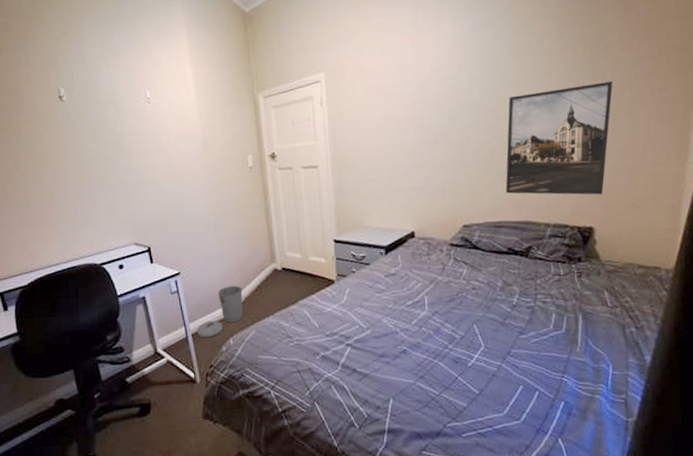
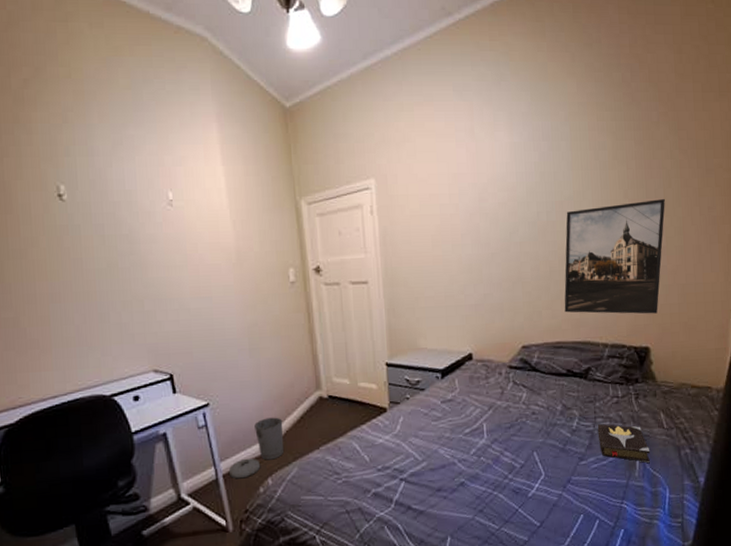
hardback book: none [538,300,592,340] -> present [597,424,650,464]

